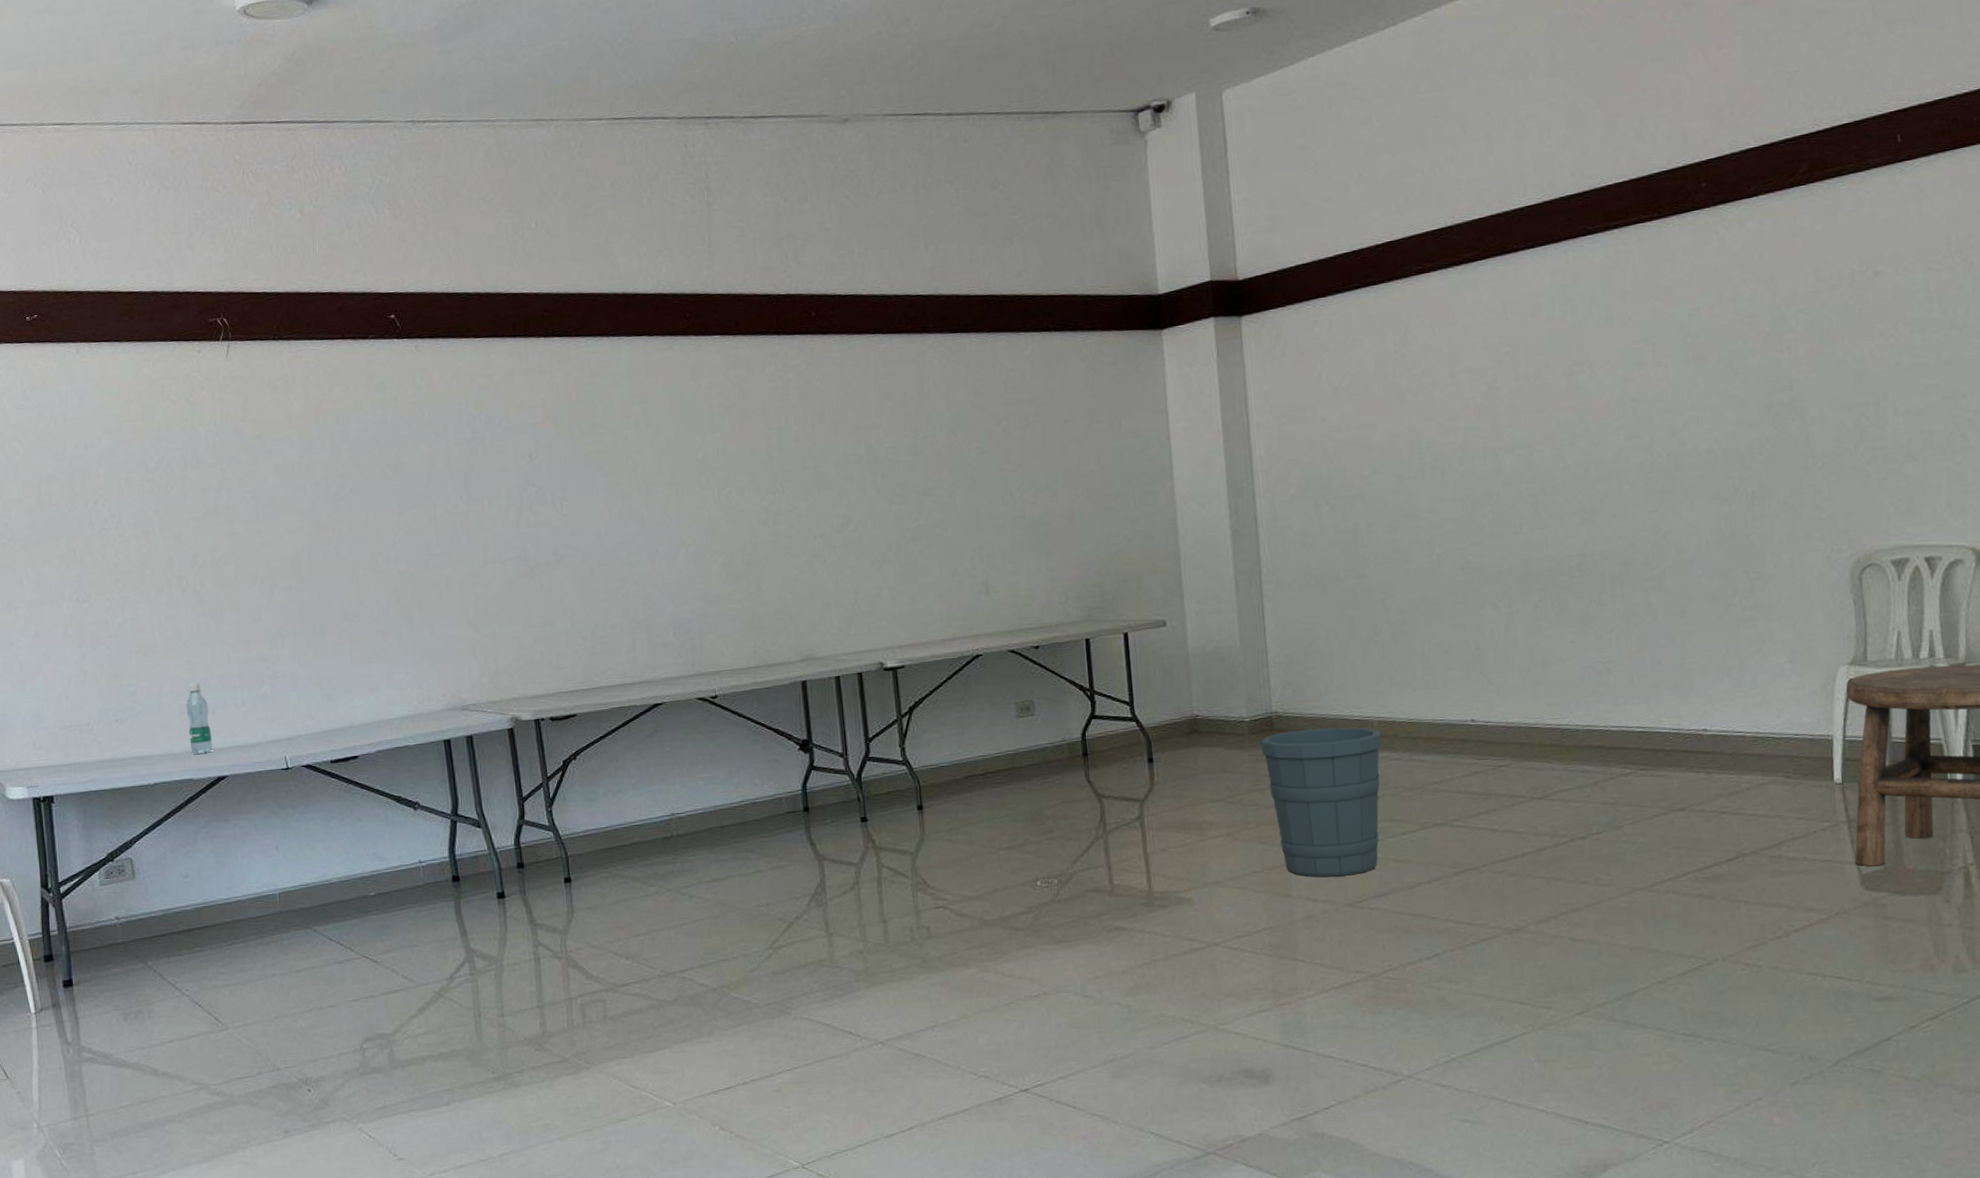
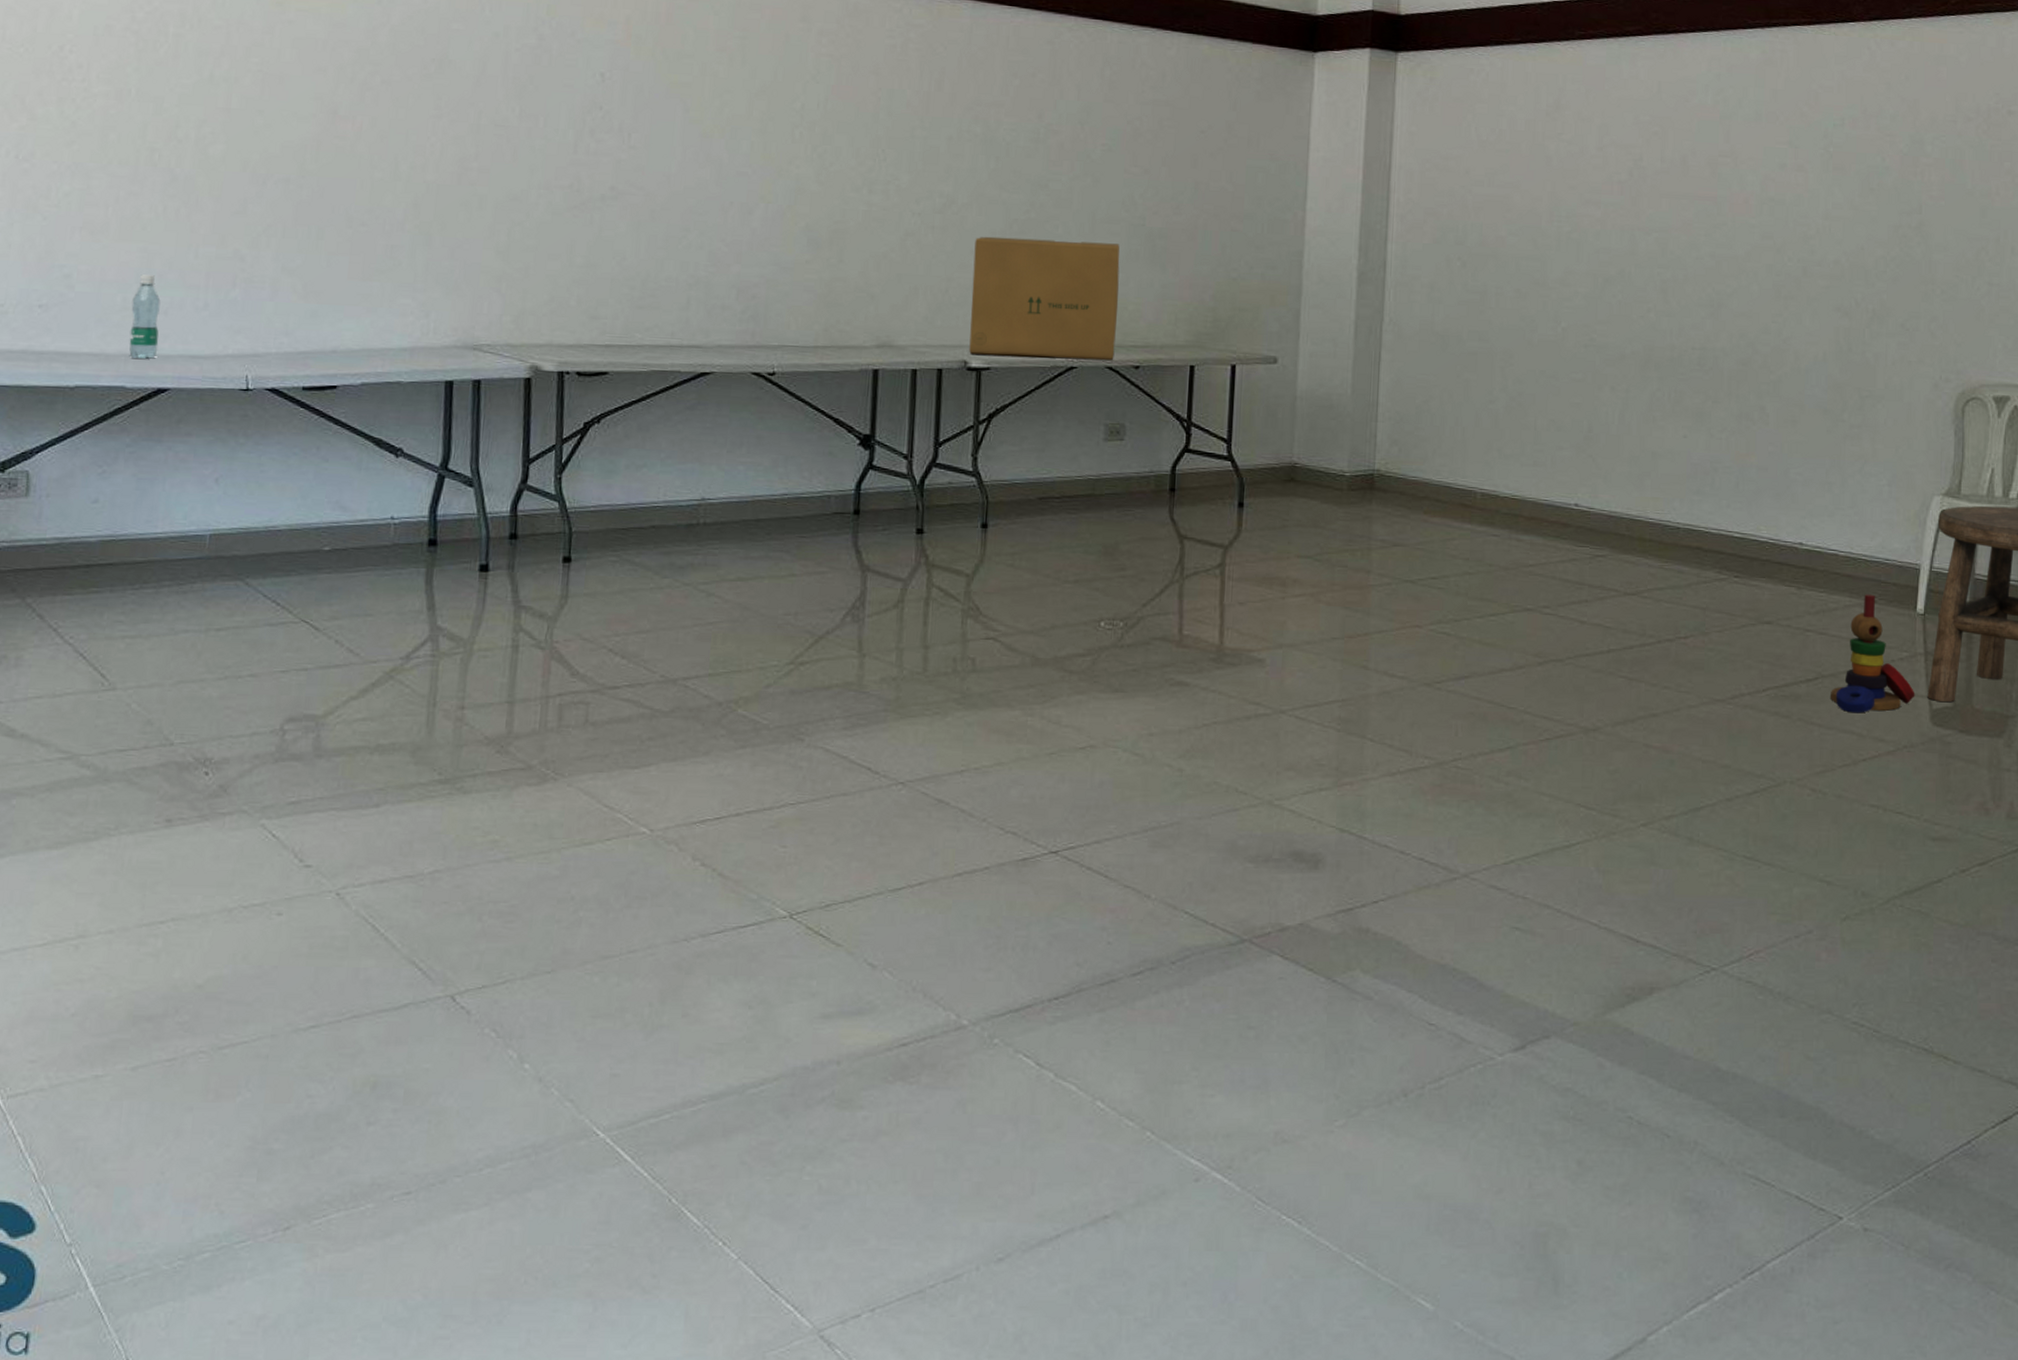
box: none [874,537,1015,656] -> present [969,236,1120,361]
bucket: present [1261,727,1382,878] -> none [1358,492,1483,653]
stacking toy: none [1753,770,1842,887] -> present [1831,594,1915,713]

